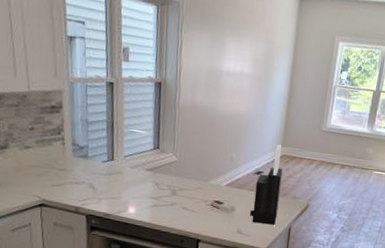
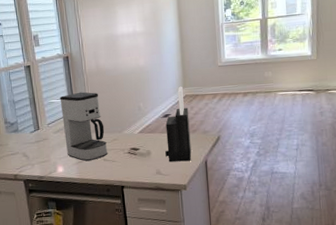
coffee maker: none [142,126,190,206] -> present [60,92,108,161]

